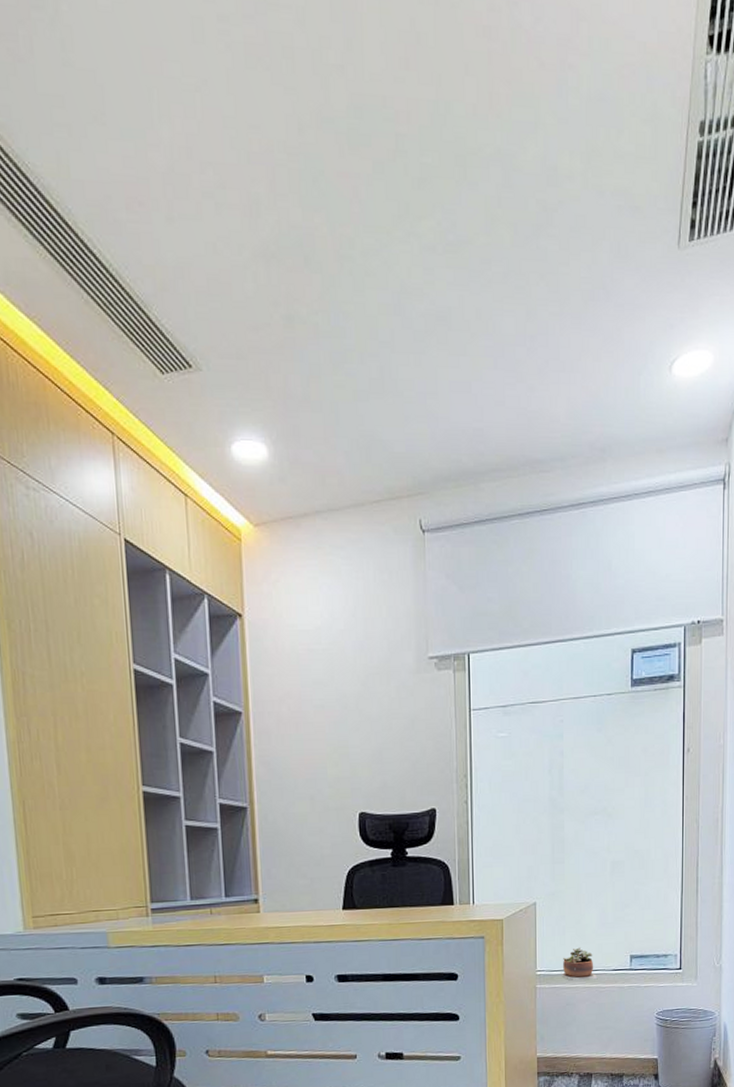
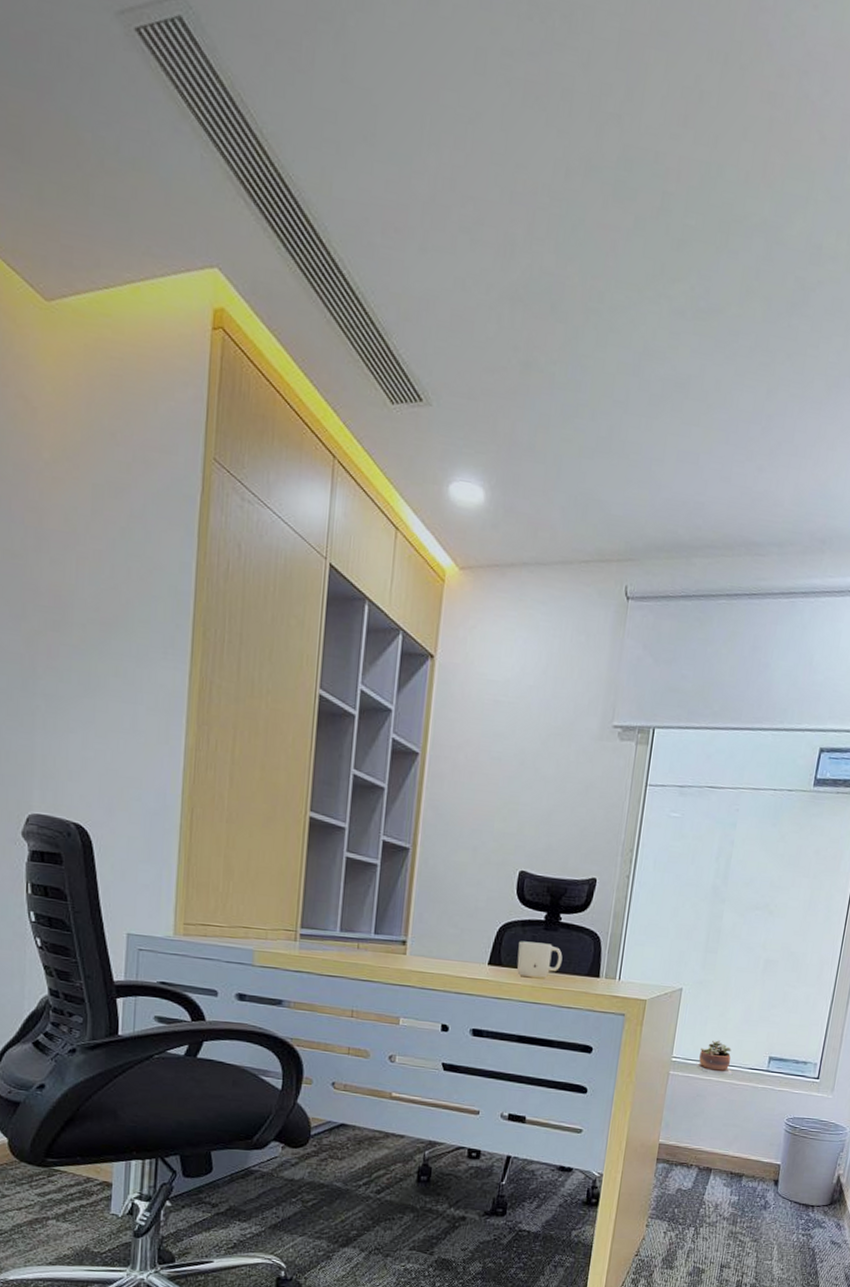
mug: none [370,879,415,916] -> present [517,941,563,979]

